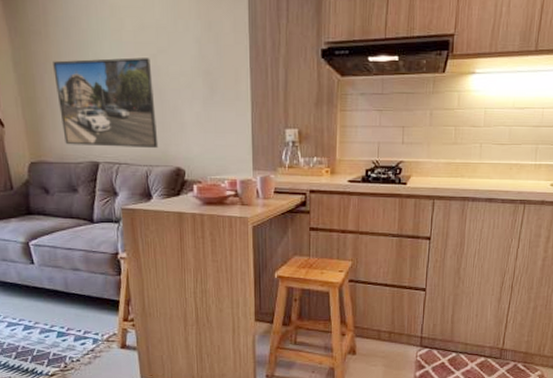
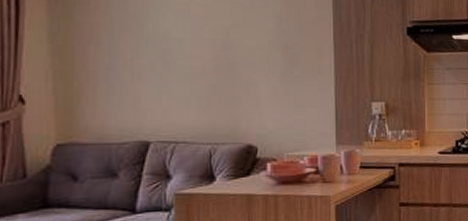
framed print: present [53,57,159,149] -> none [101,30,227,125]

